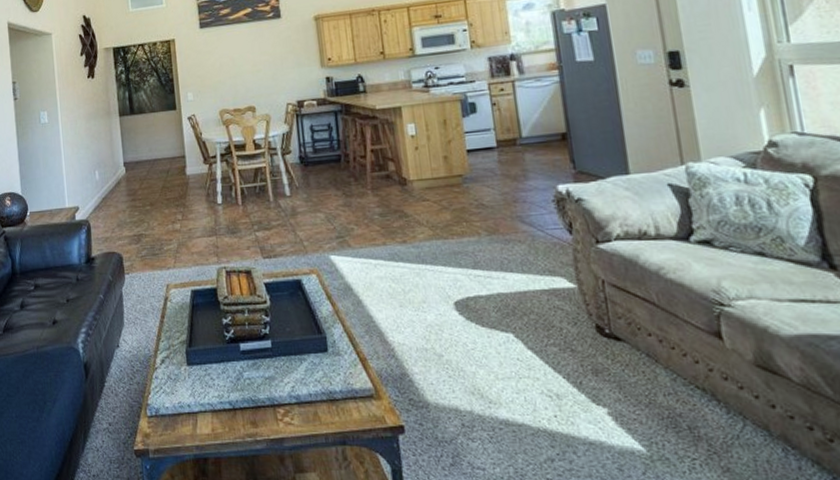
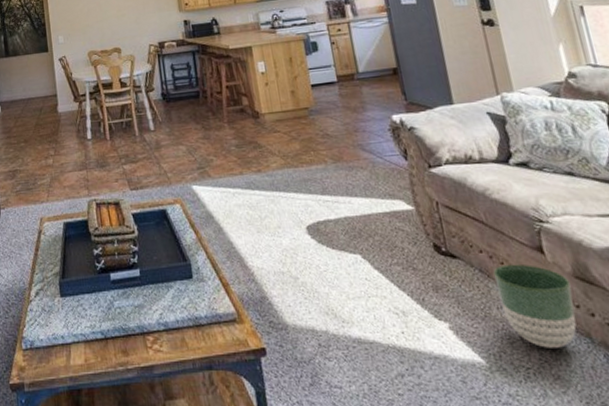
planter: none [662,349,753,439] -> present [493,264,577,348]

